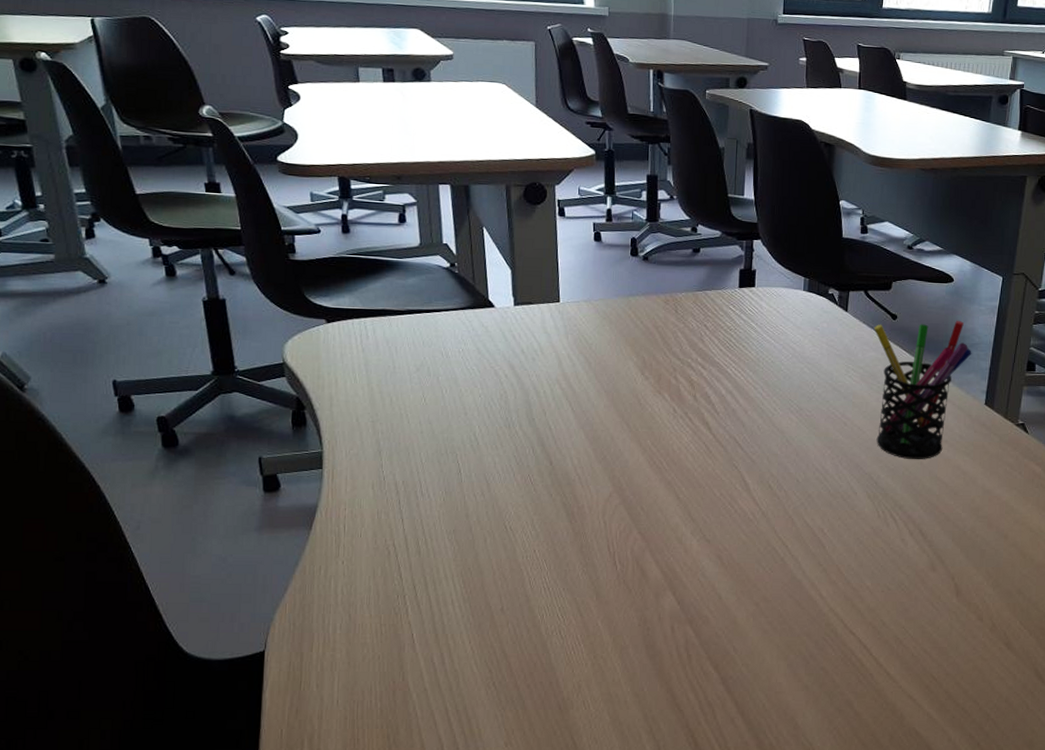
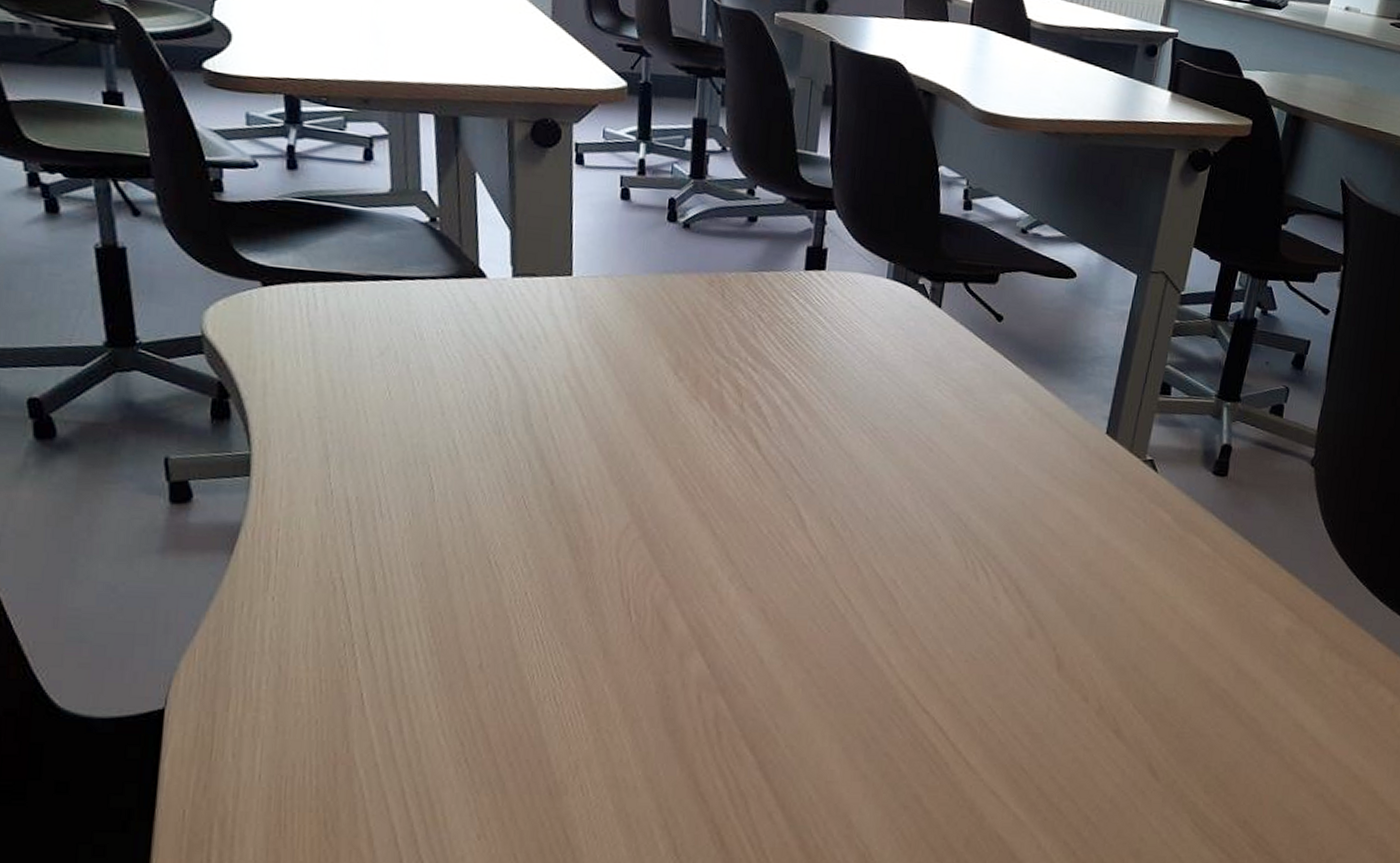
pen holder: present [874,320,972,460] -> none [968,326,1094,499]

